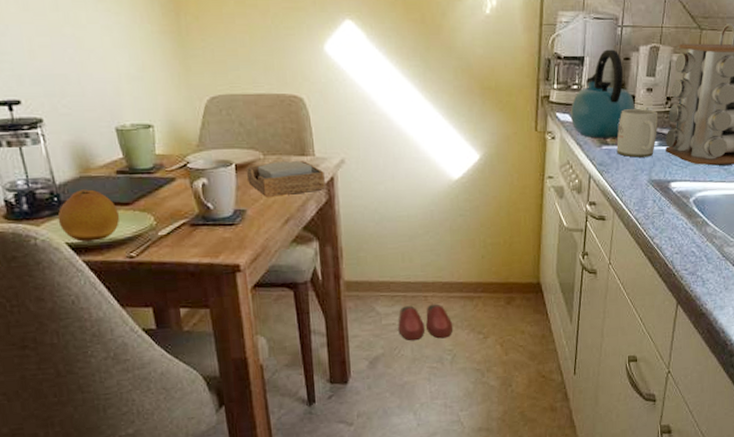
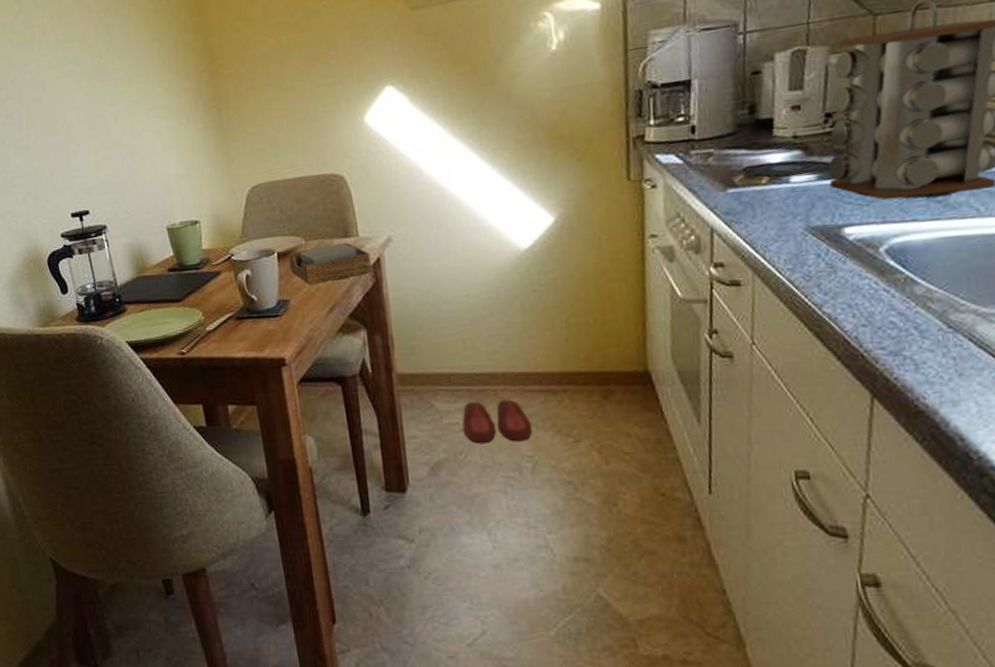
fruit: present [57,189,120,242] -> none [119,288,172,340]
kettle: present [570,49,635,139] -> none [675,63,775,181]
mug: present [616,109,657,158] -> none [749,133,815,200]

